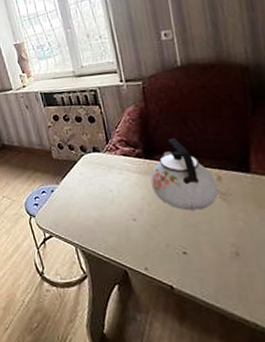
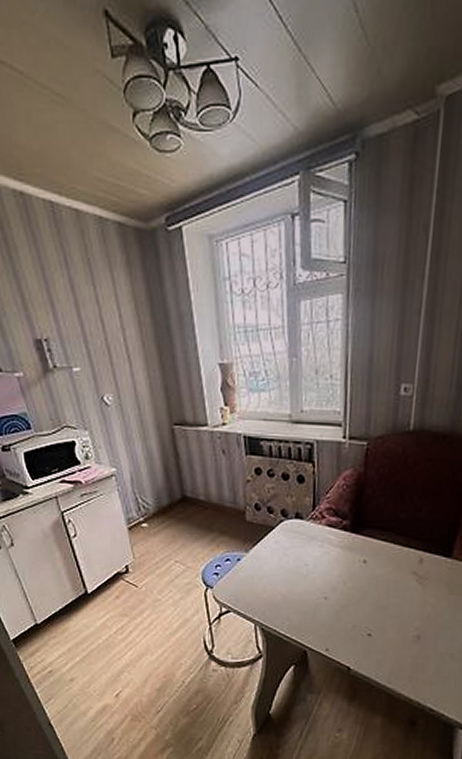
kettle: present [151,137,218,210] -> none [351,512,417,592]

